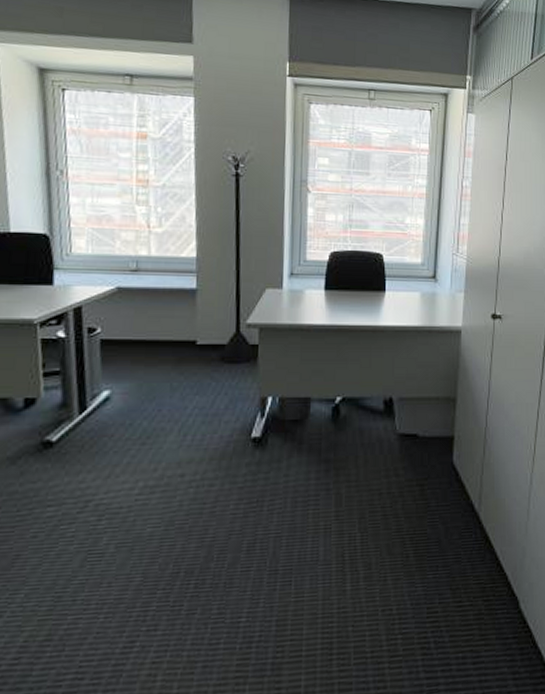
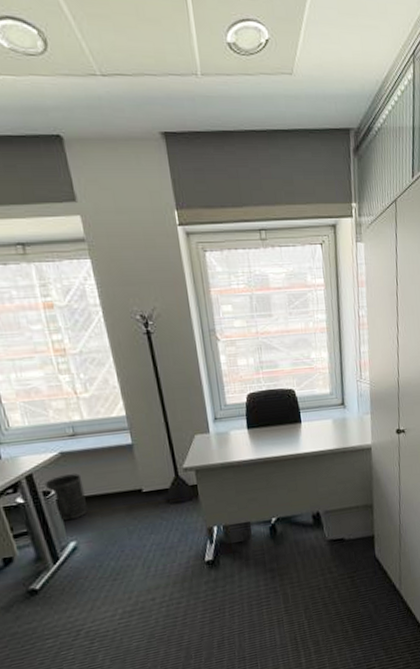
wastebasket: none [92,313,134,365] -> present [44,473,89,521]

